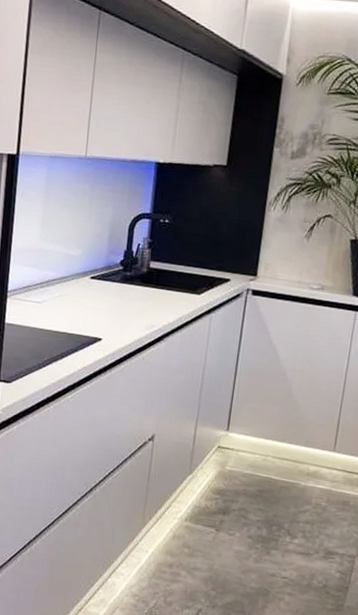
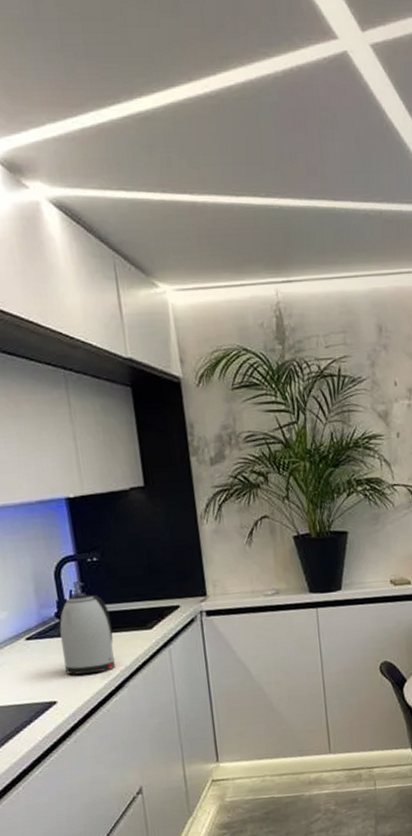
kettle: none [116,249,167,323] -> present [59,594,115,675]

